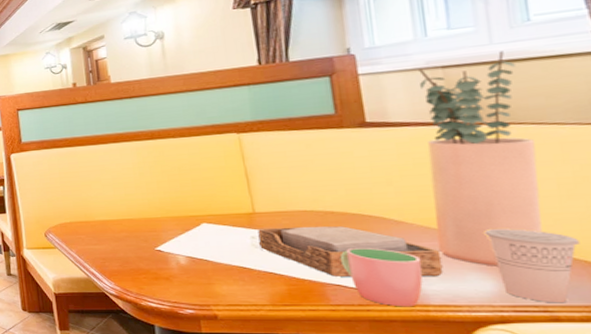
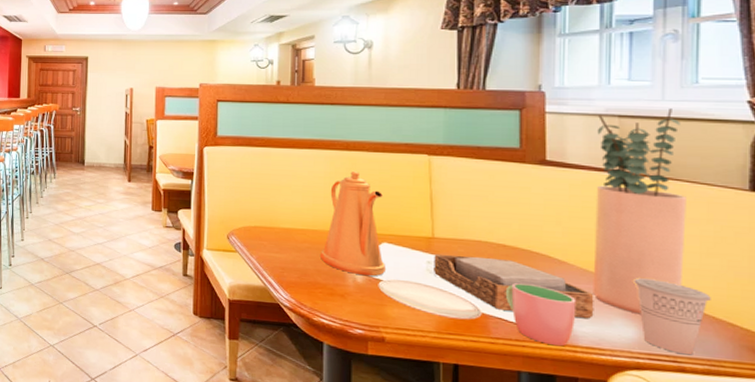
coffee pot: none [139,157,210,258] -> present [321,170,387,277]
plate: none [202,257,318,290] -> present [378,278,482,320]

